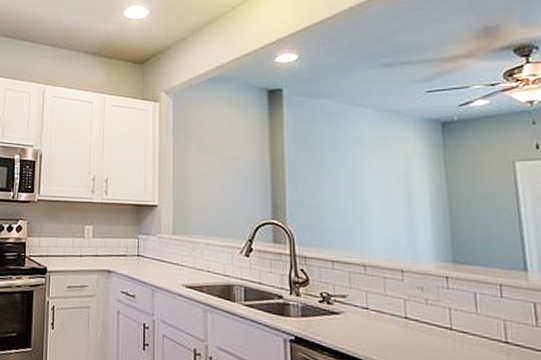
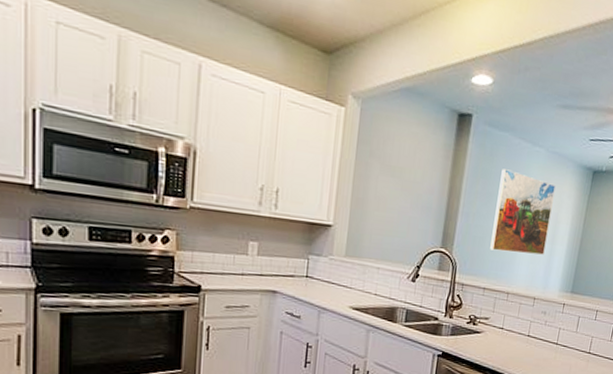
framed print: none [326,134,401,220] -> present [490,169,556,255]

